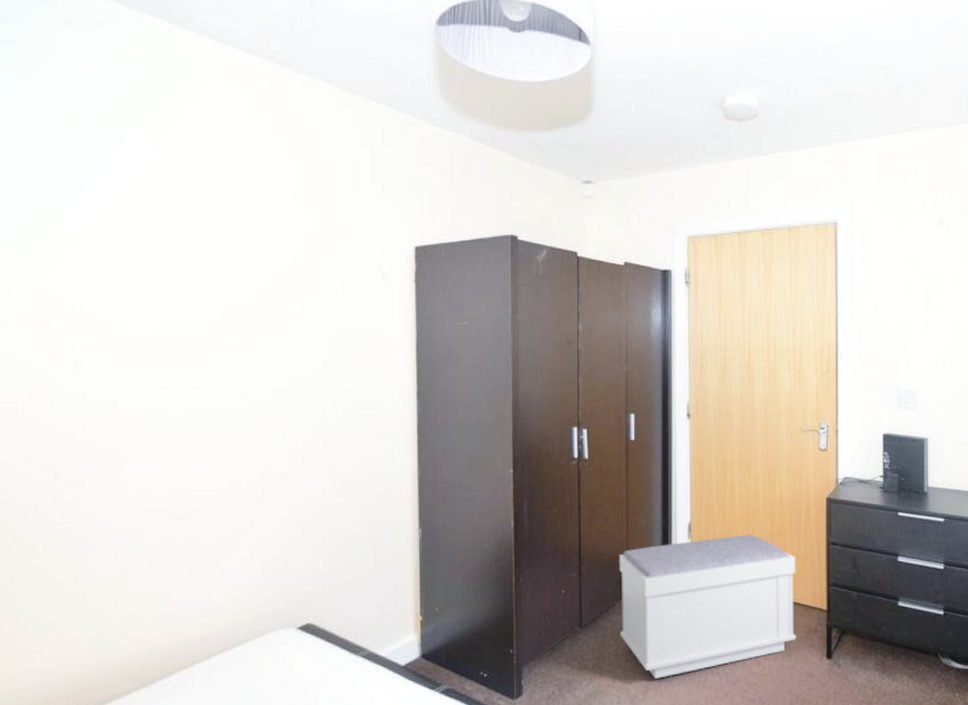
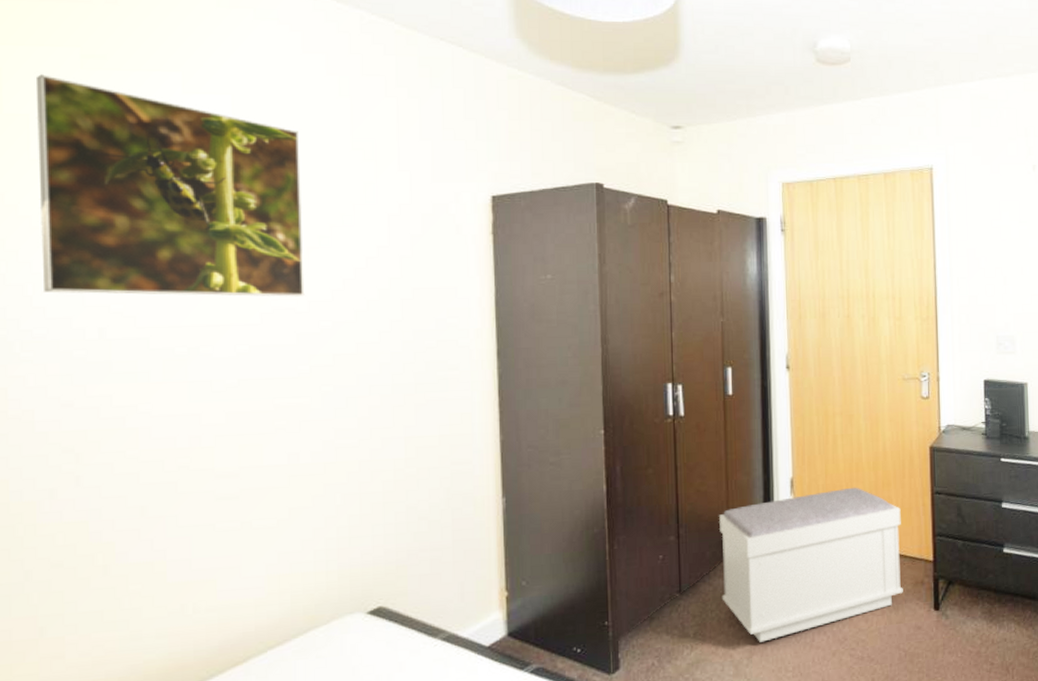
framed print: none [27,135,248,337] -> present [37,74,305,297]

